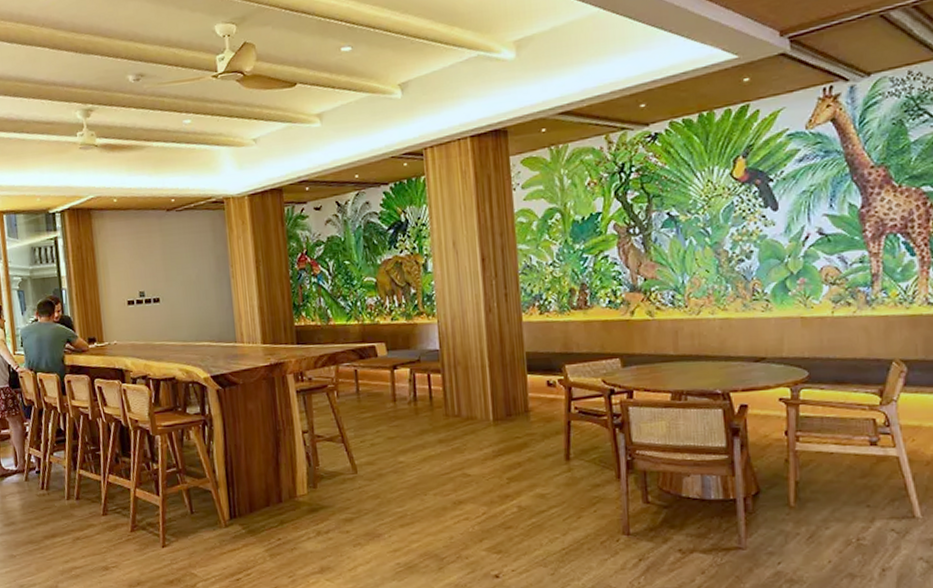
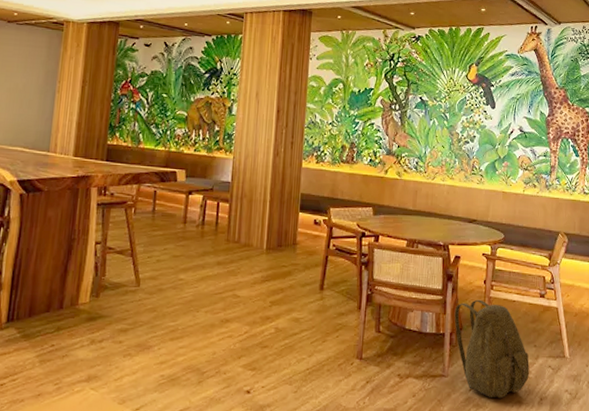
backpack: none [746,455,863,572] -> present [454,299,529,399]

